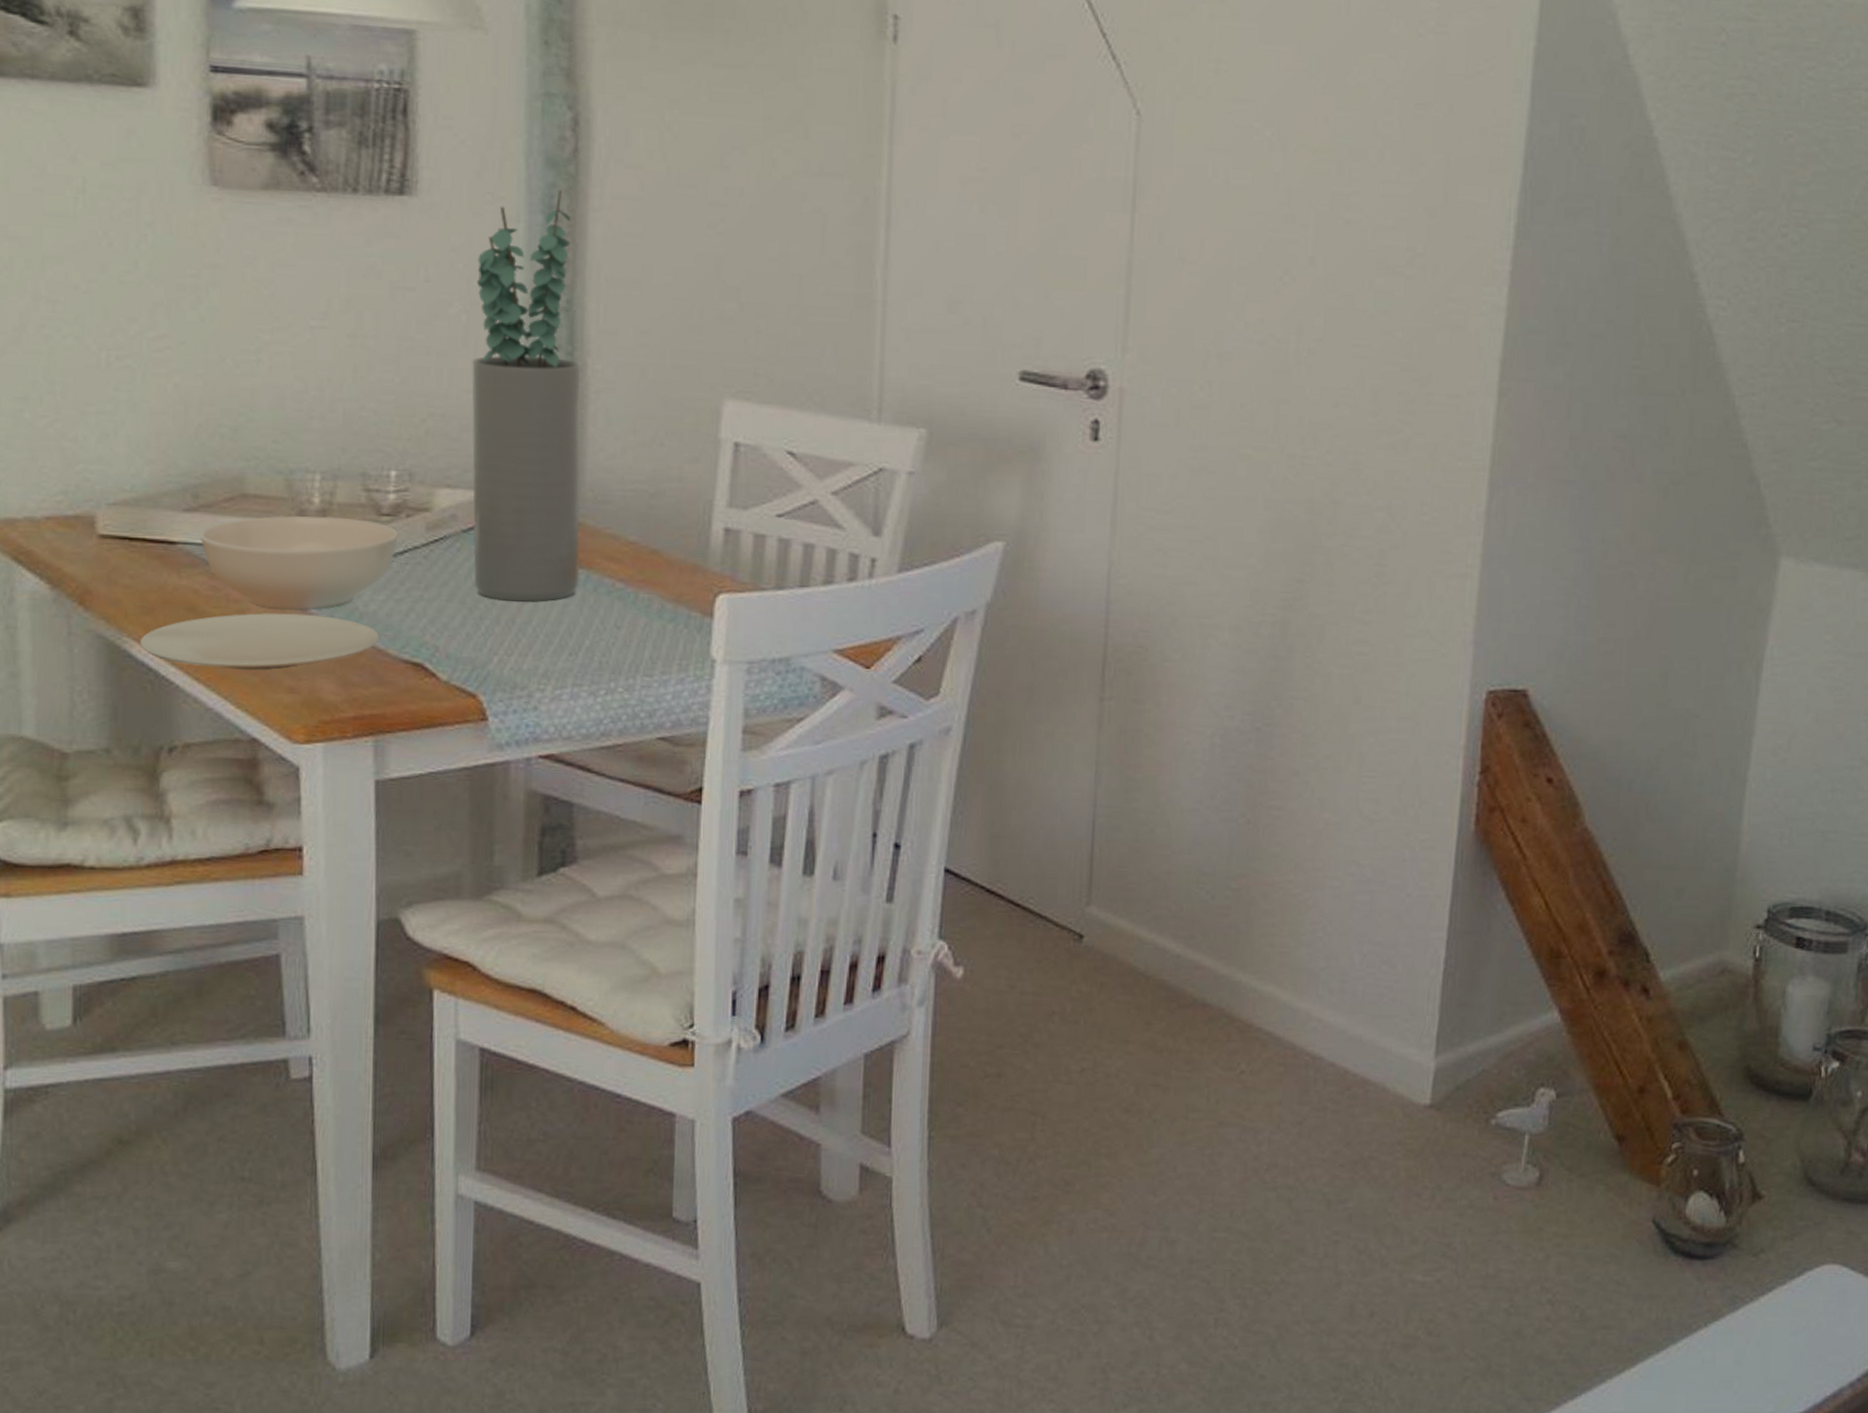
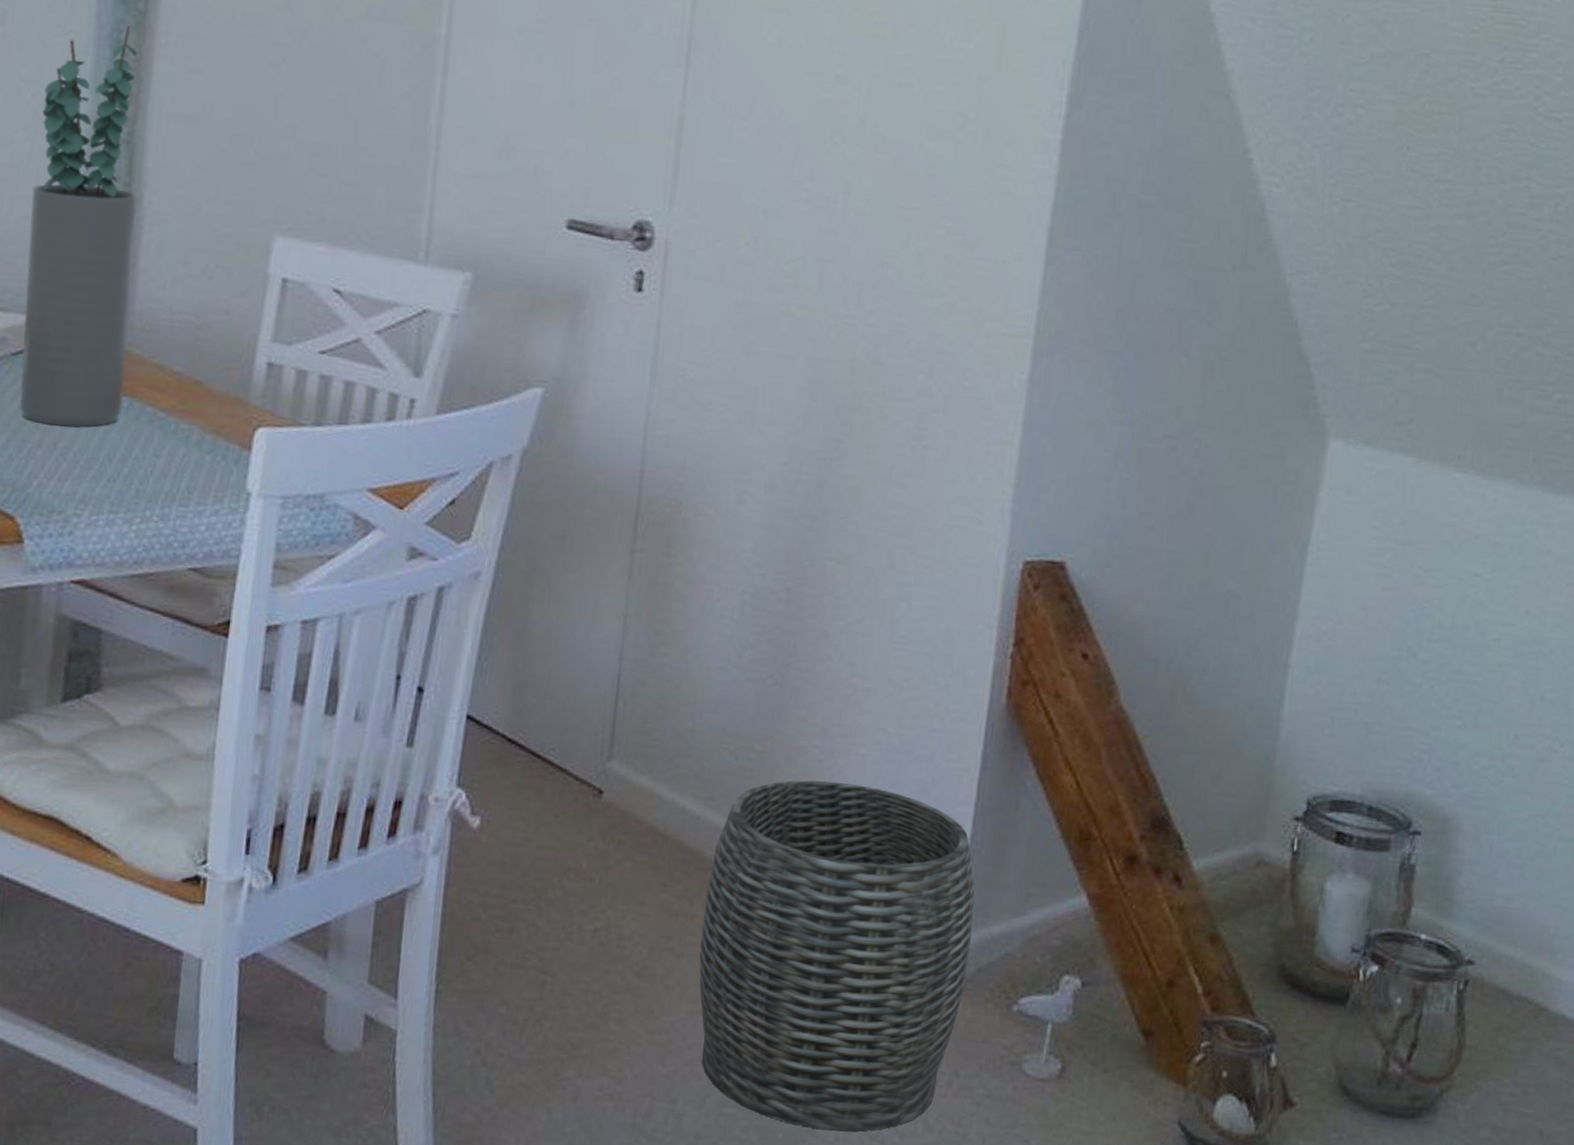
woven basket: none [1185,914,1451,1248] -> present [699,780,975,1132]

